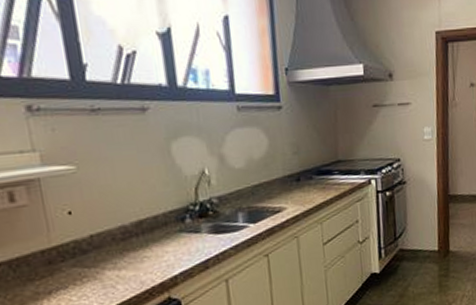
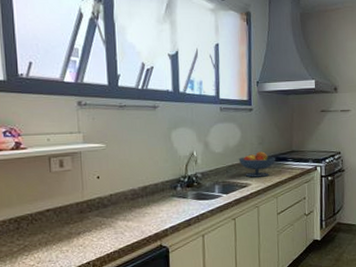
fruit bowl: none [267,163,317,199] -> present [238,151,275,178]

